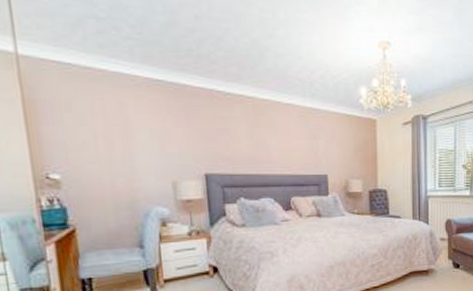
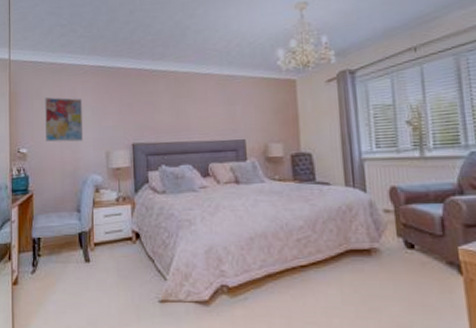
wall art: none [81,112,142,168] -> present [45,97,84,143]

